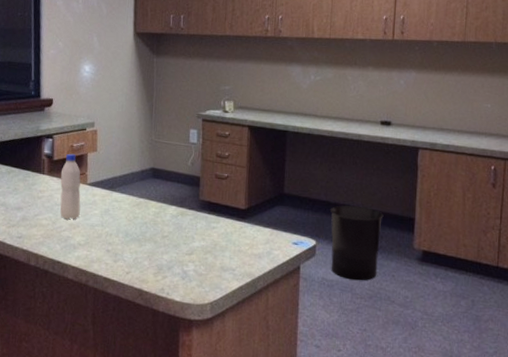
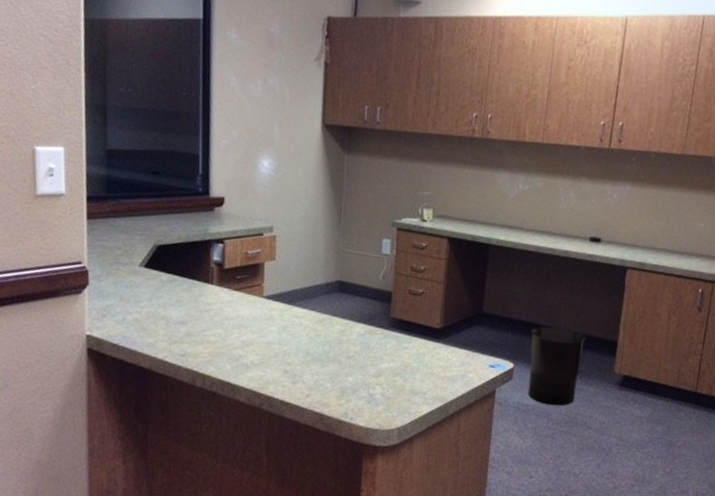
water bottle: present [60,153,81,220] -> none [231,261,256,337]

